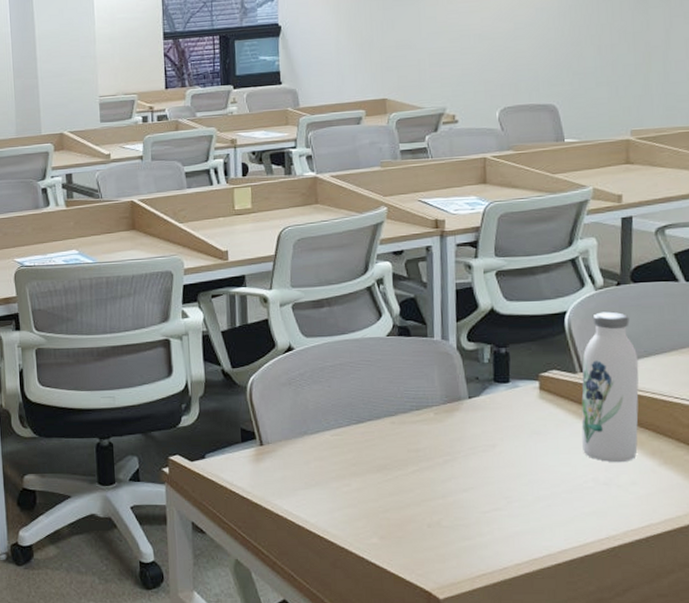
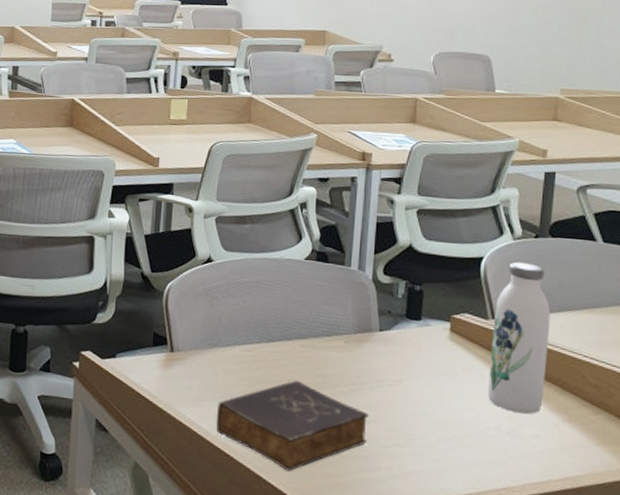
book: none [312,458,465,549] -> present [216,380,369,471]

